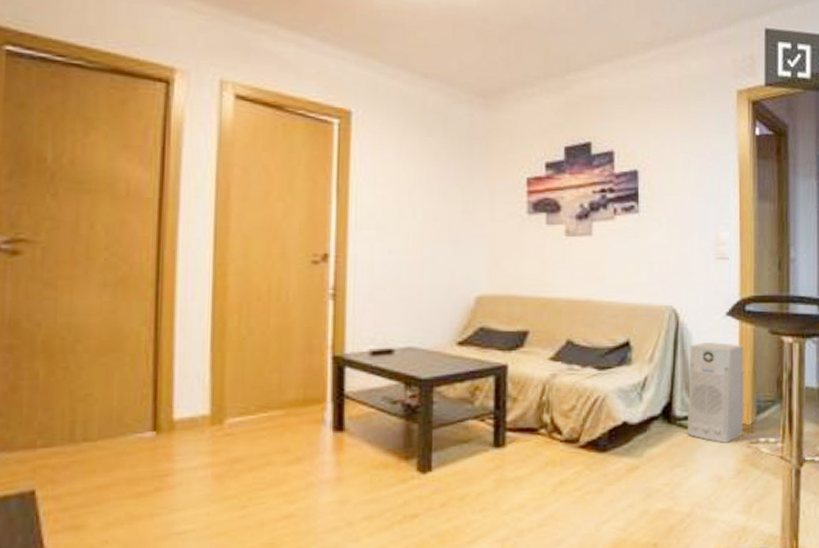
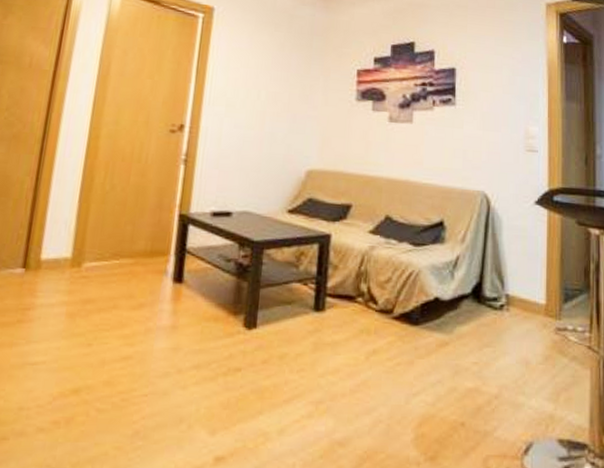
air purifier: present [687,342,744,443] -> none [496,228,552,328]

